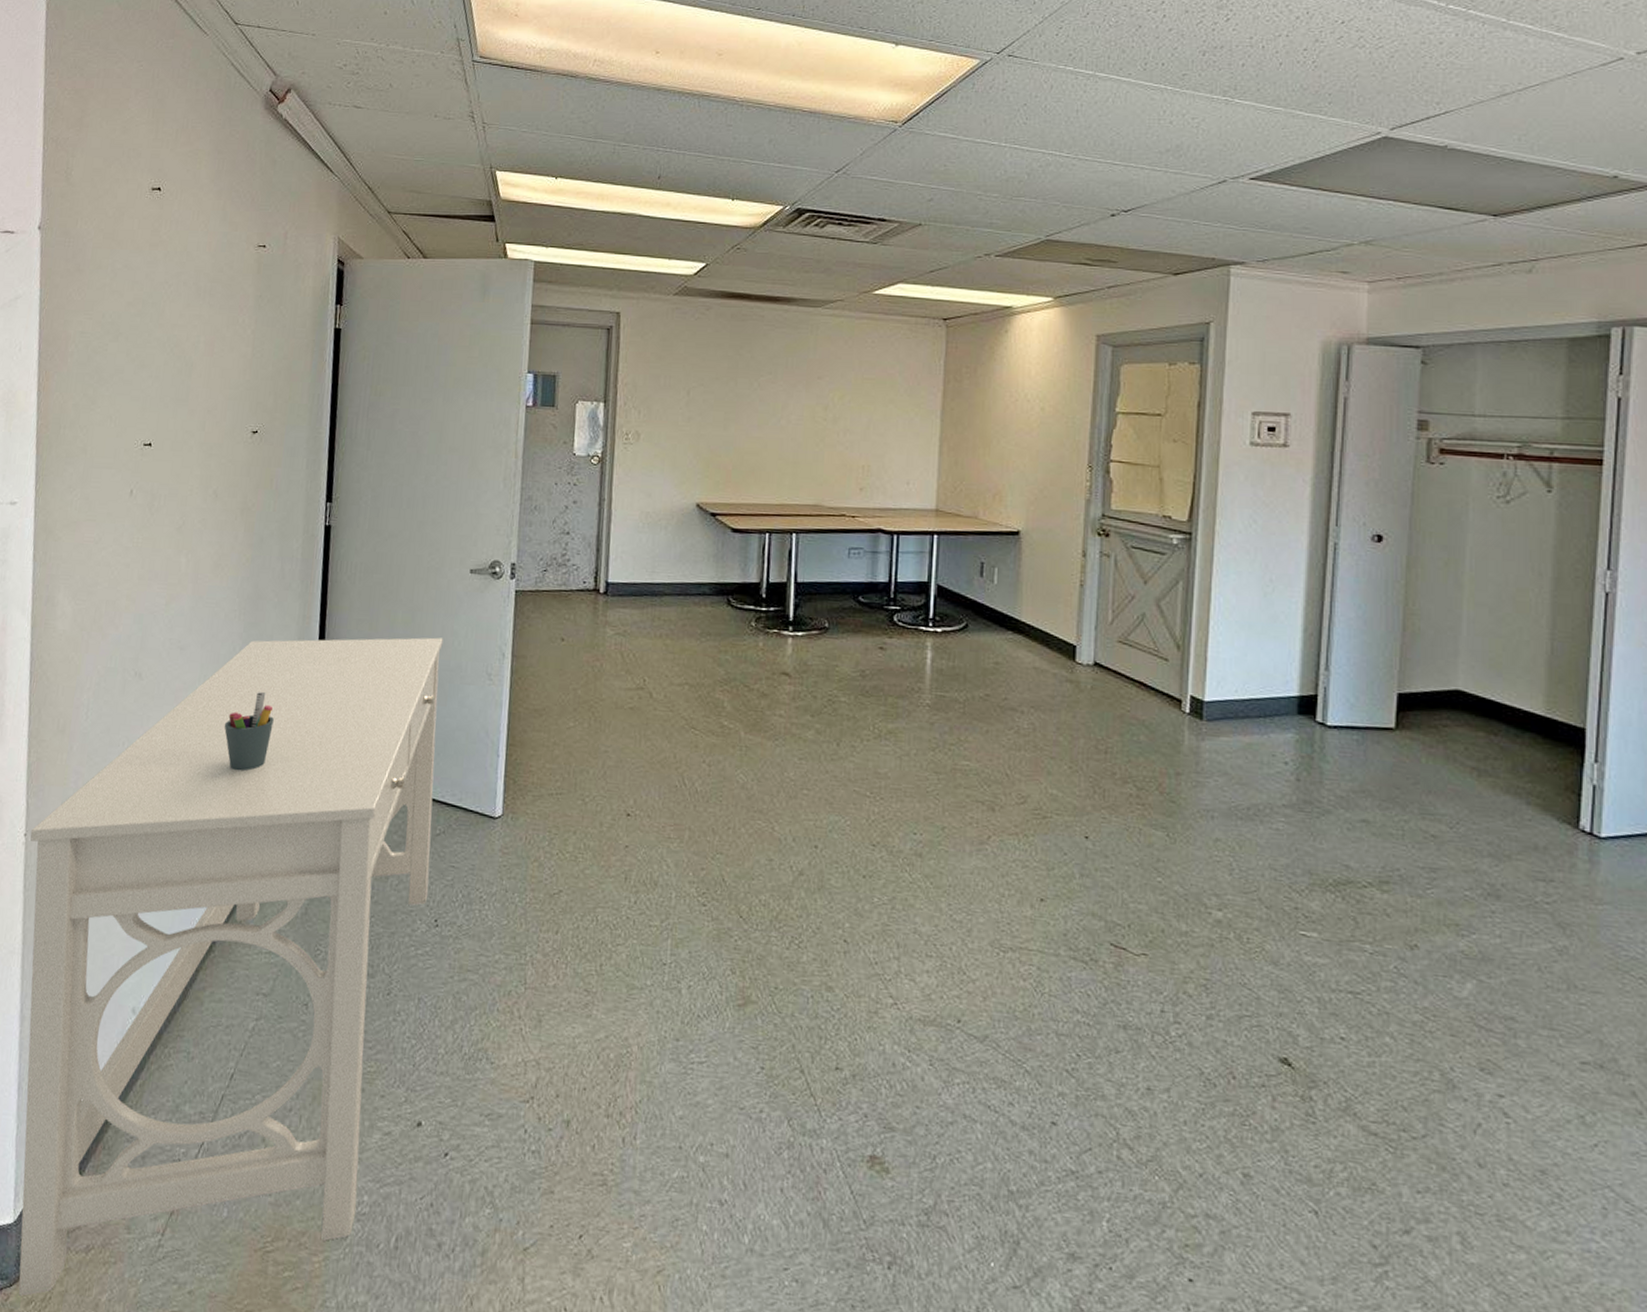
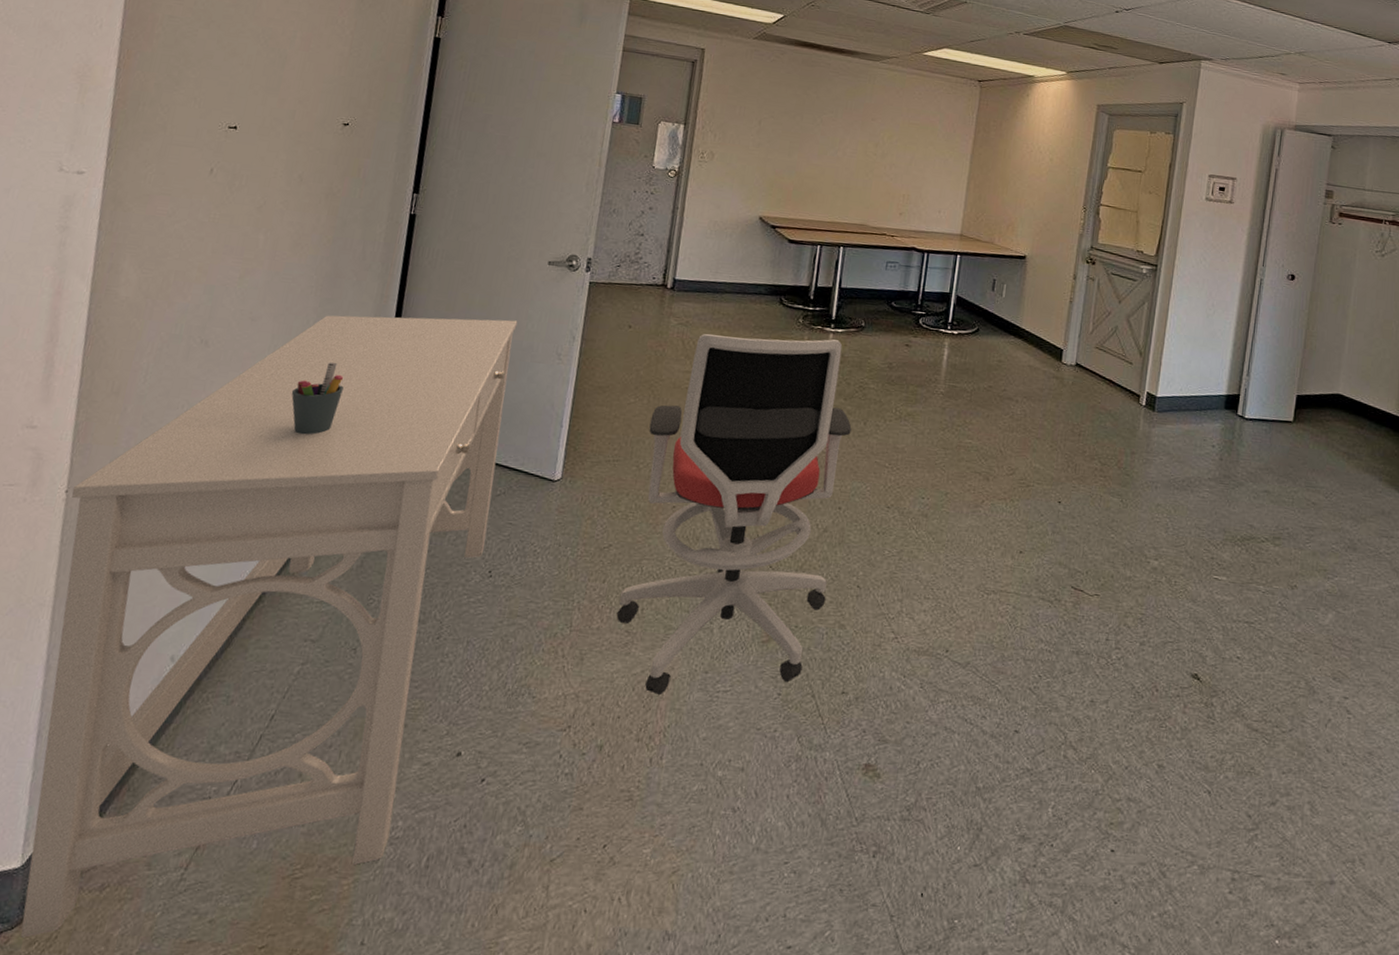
office chair: none [573,643,823,1065] -> present [616,333,852,696]

